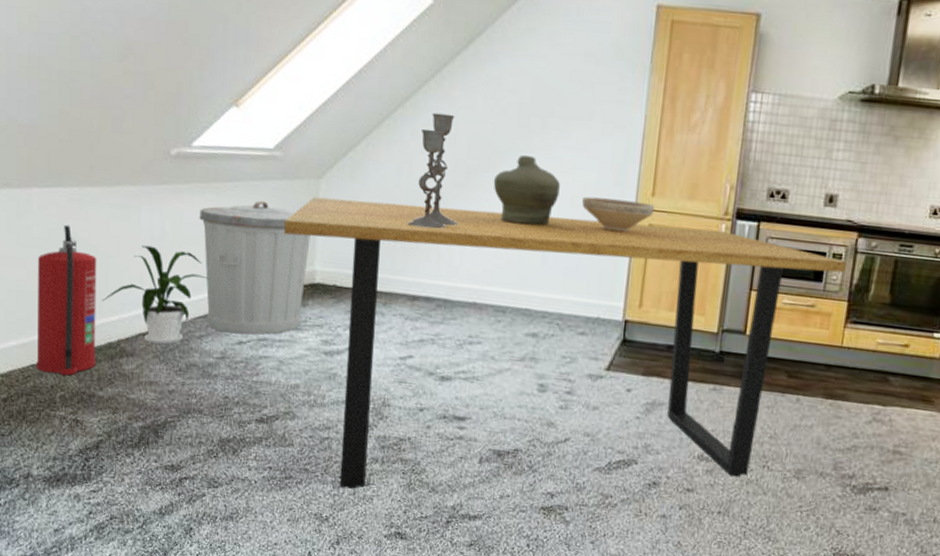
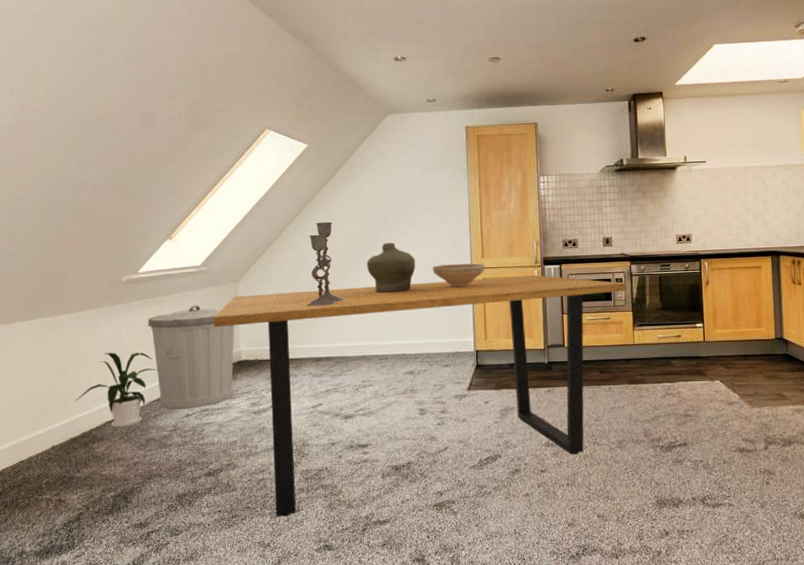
fire extinguisher: present [36,224,97,376] -> none [22,346,73,466]

